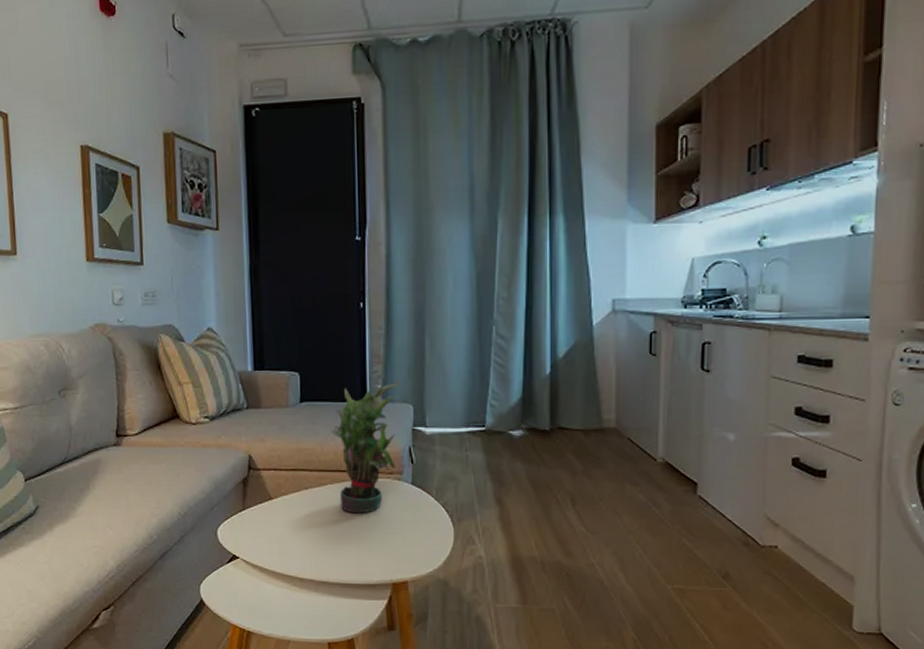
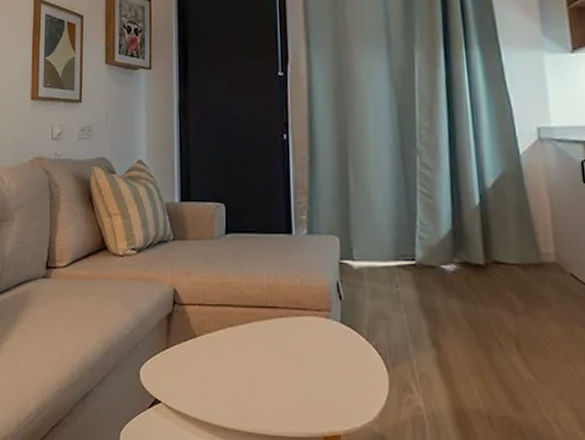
potted plant: present [331,381,400,514] -> none [257,212,325,355]

